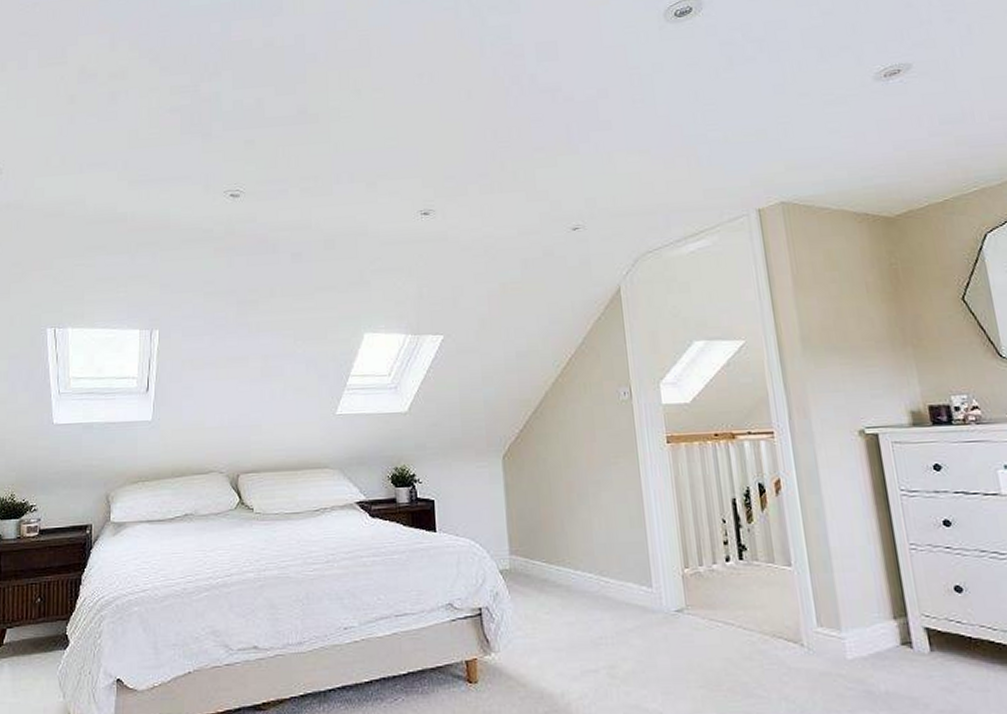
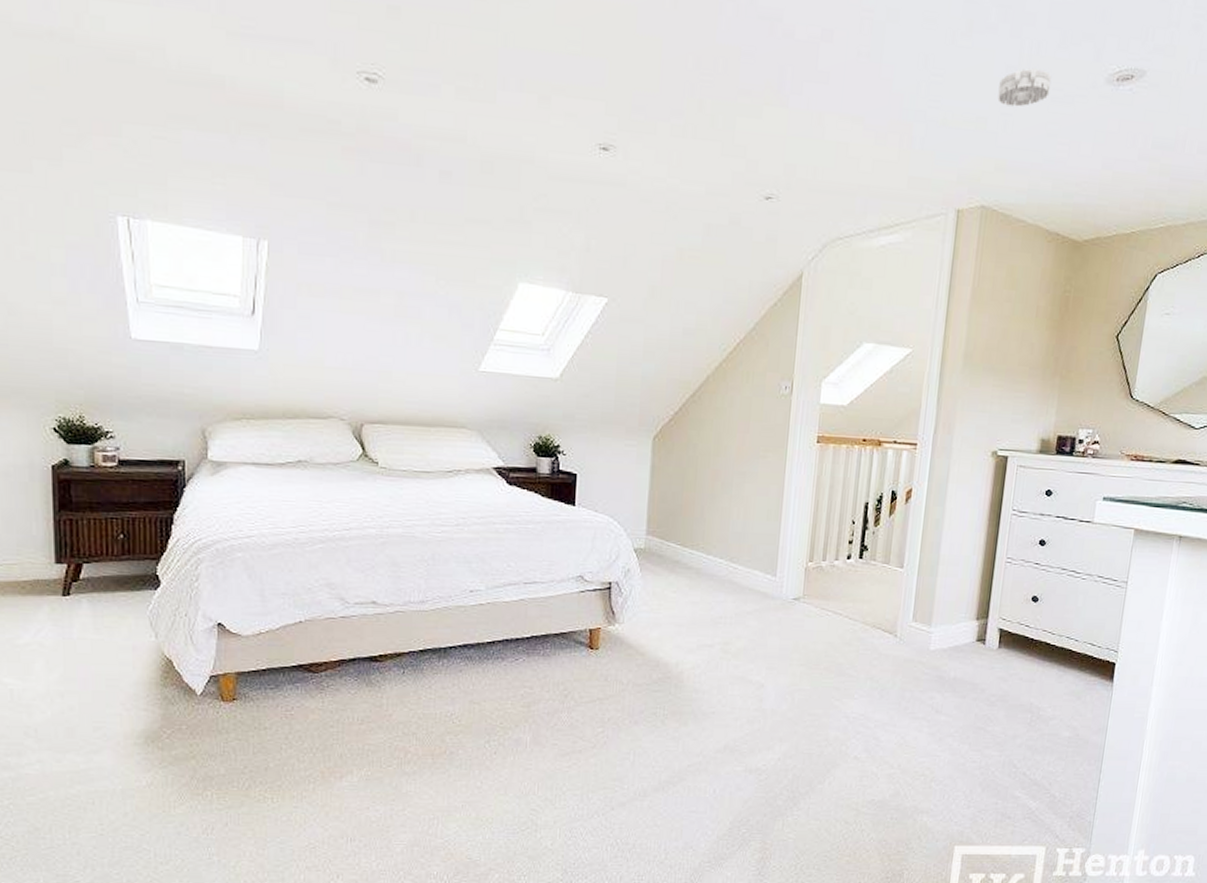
smoke detector: none [770,81,822,116] -> present [998,68,1052,107]

